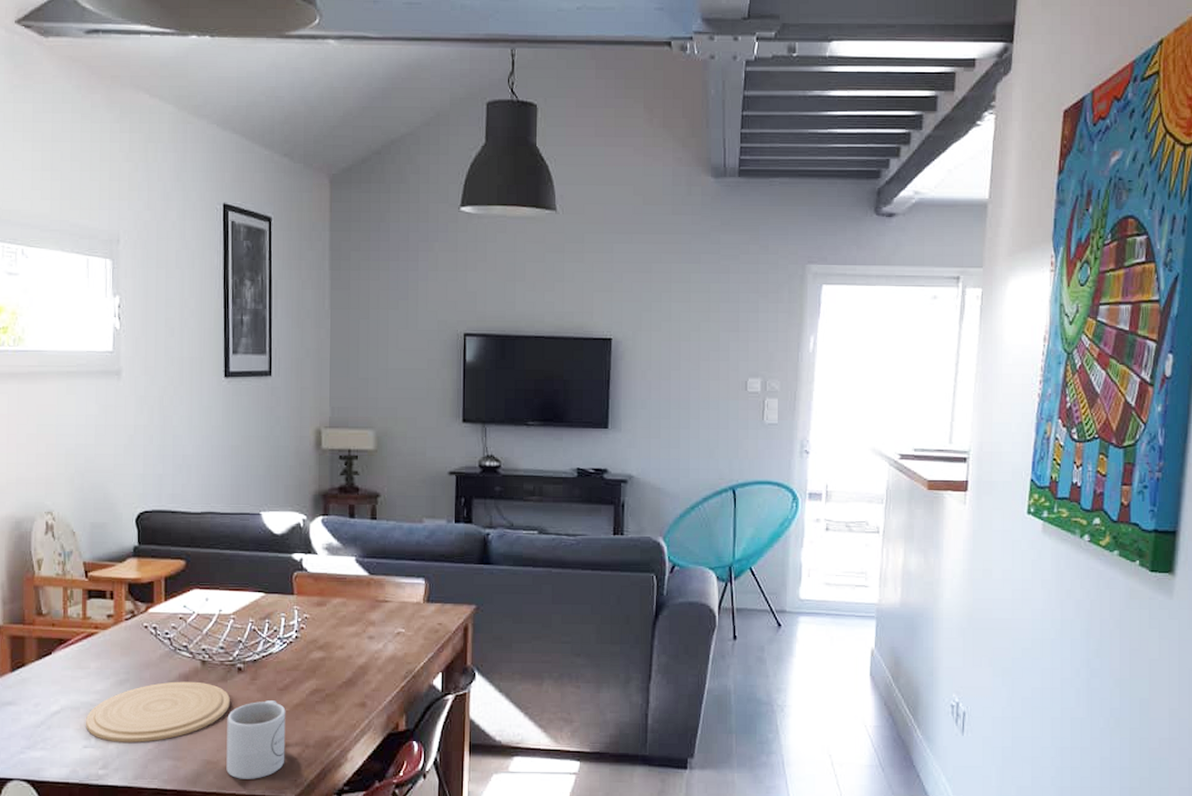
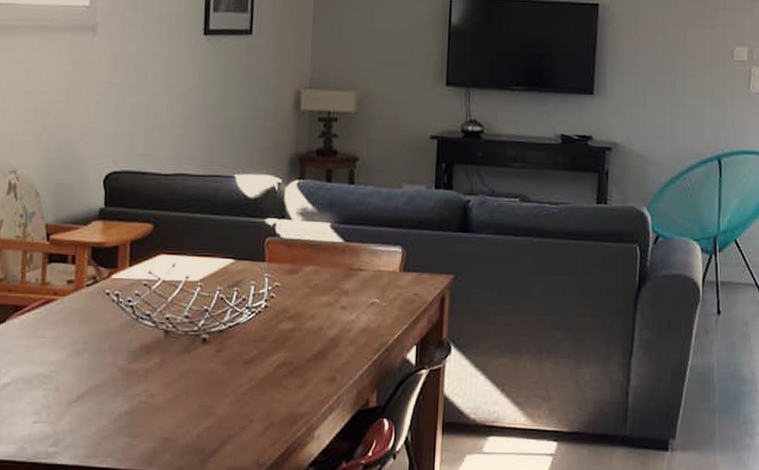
plate: present [85,681,230,743] -> none [37,352,193,418]
mug: present [226,700,286,779] -> none [185,374,251,459]

